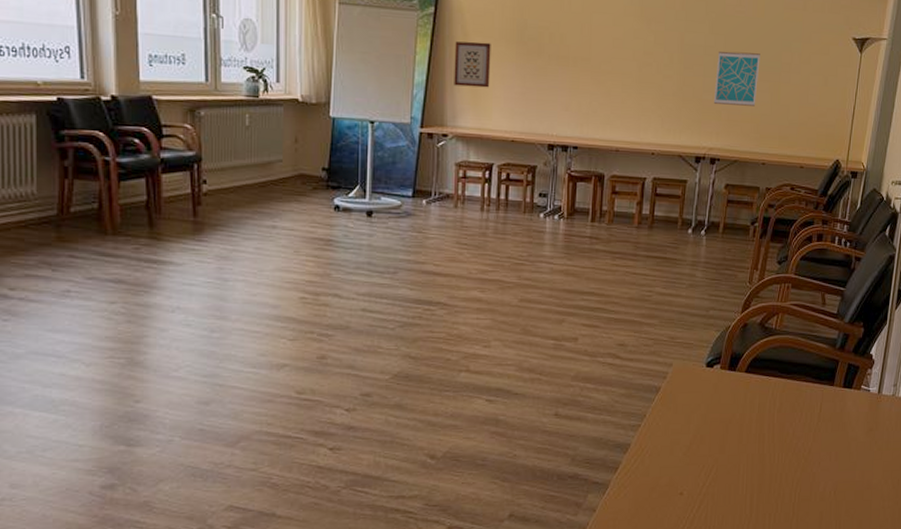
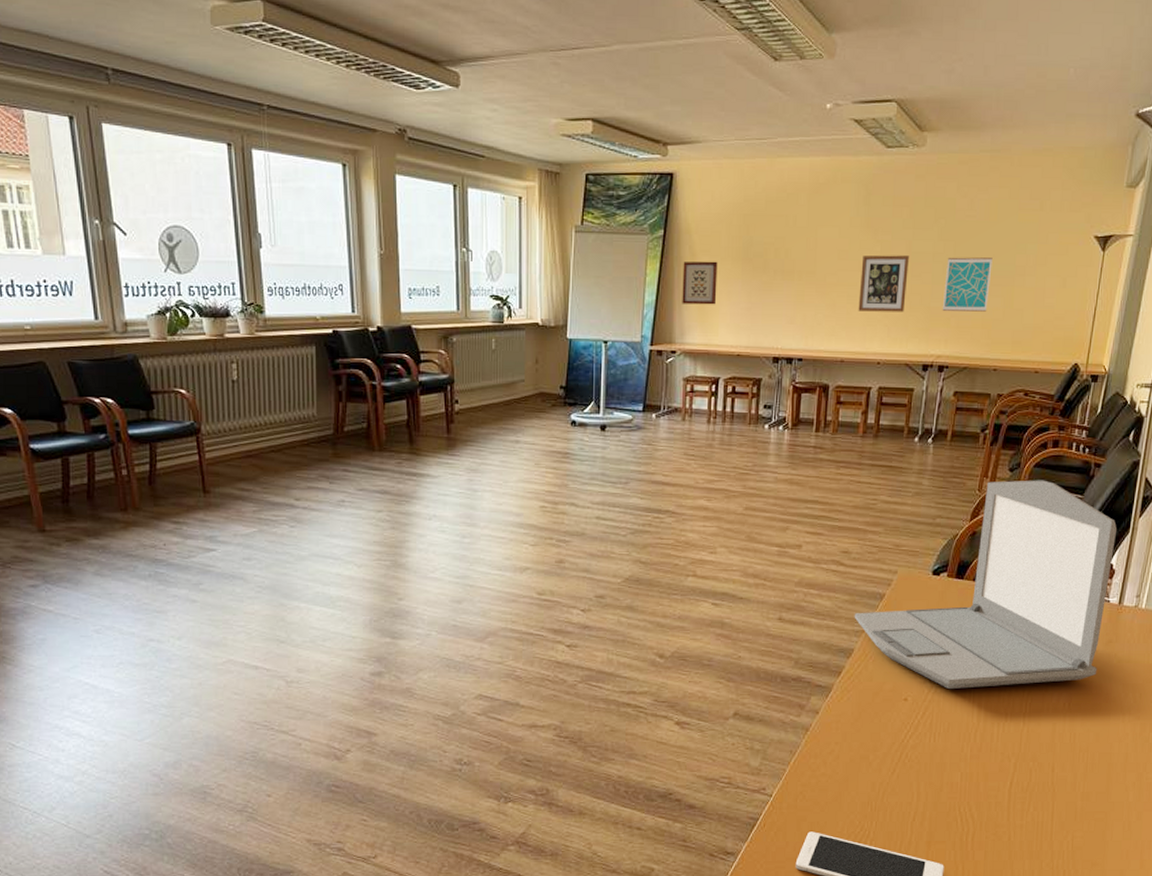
laptop: none [630,272,875,482] -> present [854,480,1117,690]
wall art: none [633,45,682,104] -> present [858,255,909,312]

